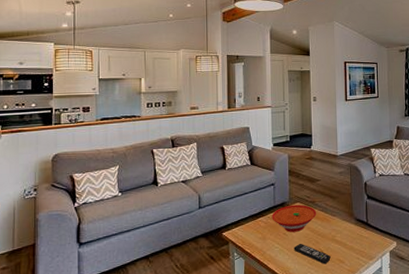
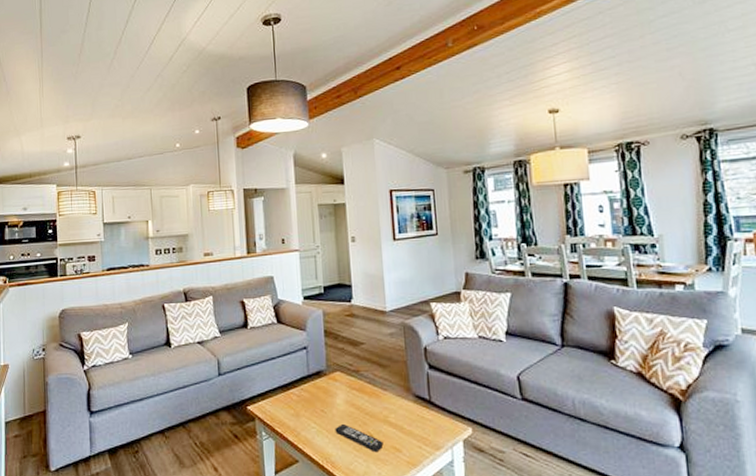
bowl: present [272,204,317,232] -> none [306,374,362,409]

